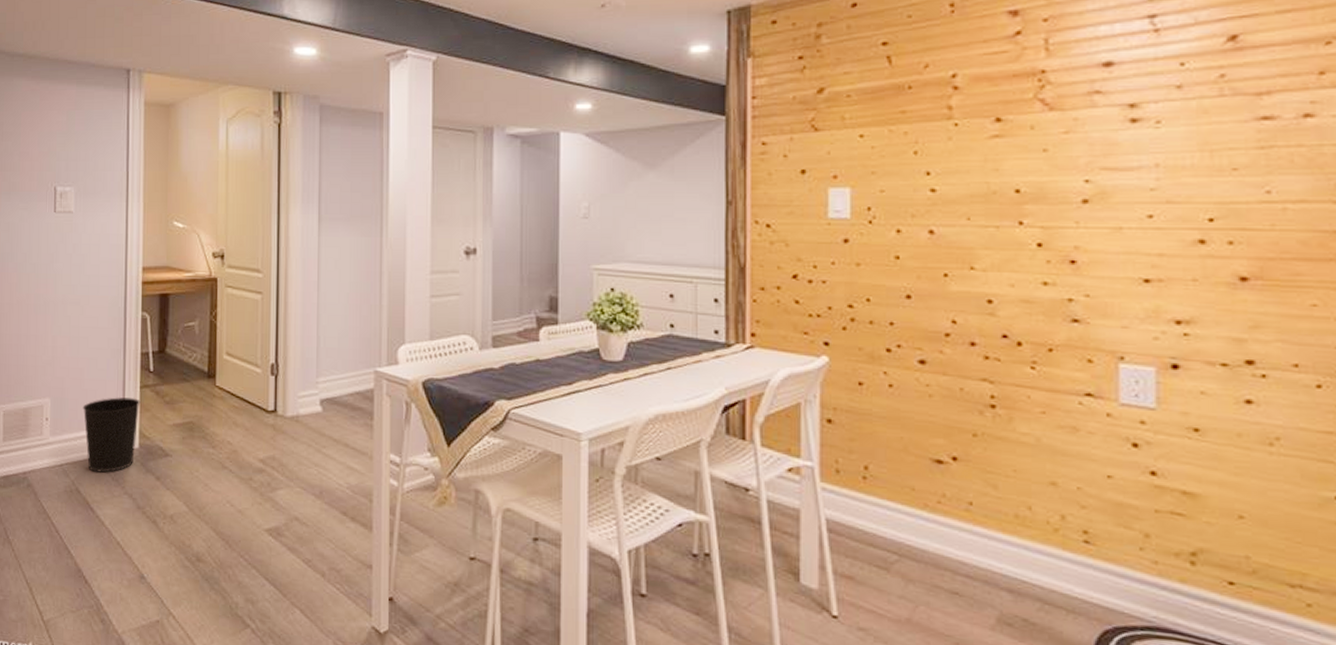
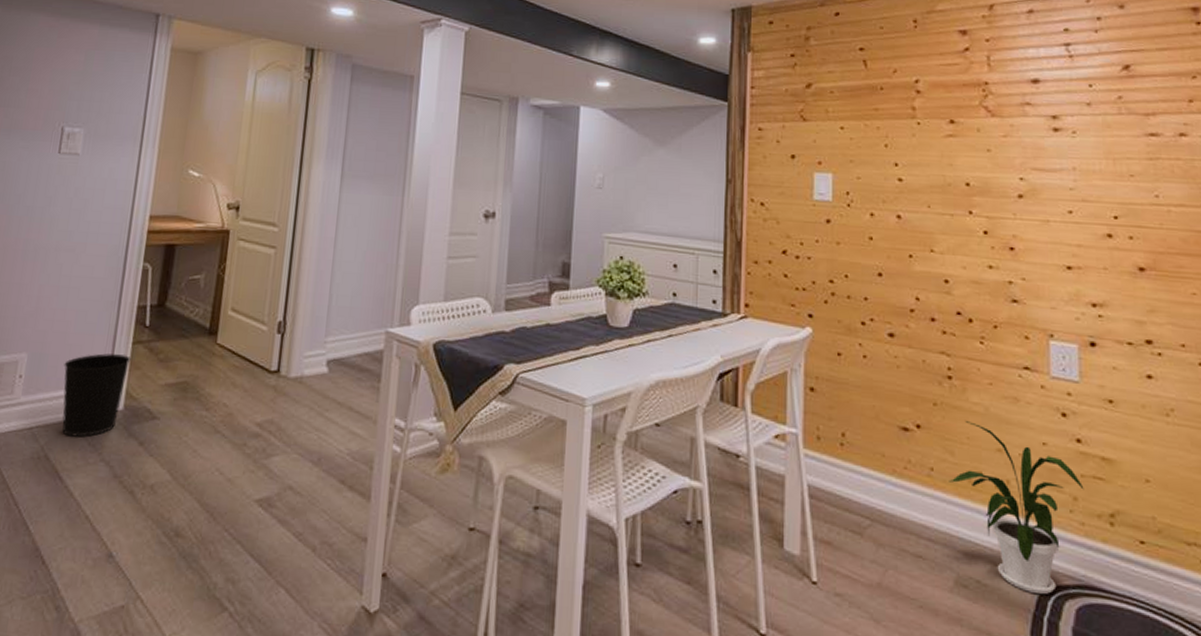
house plant: none [991,453,1159,636] -> present [949,421,1084,595]

